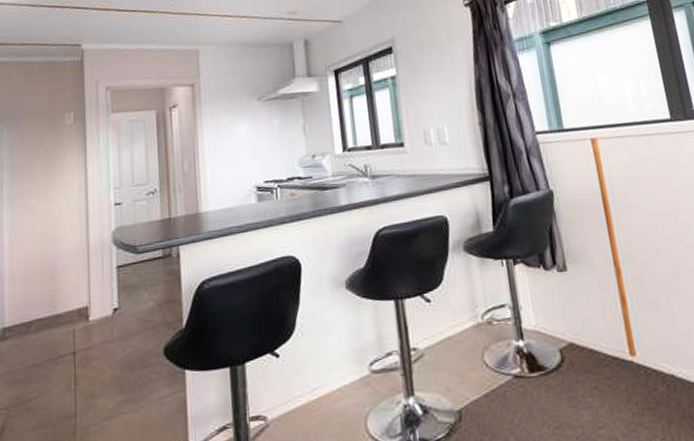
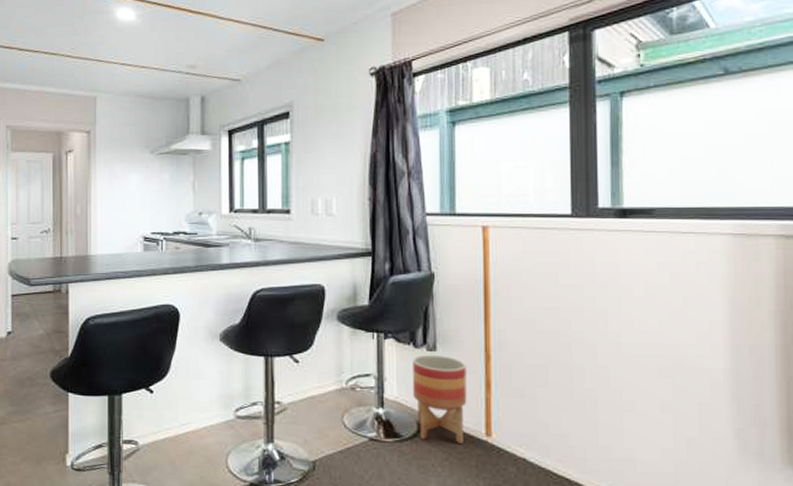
planter: none [545,275,609,369] -> present [413,354,467,443]

